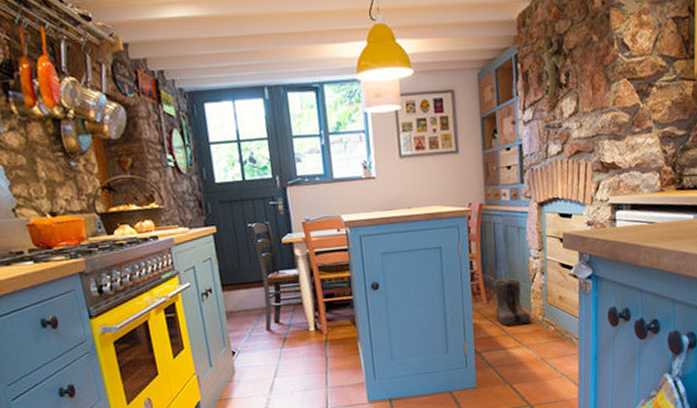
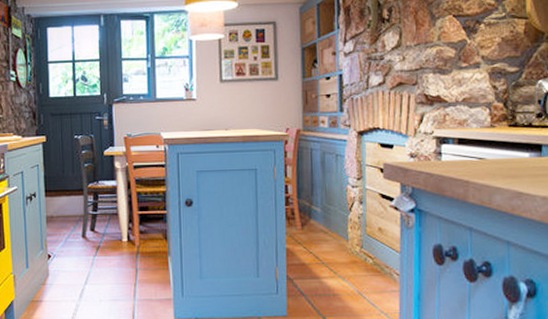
boots: present [492,278,533,327] -> none [307,205,350,255]

